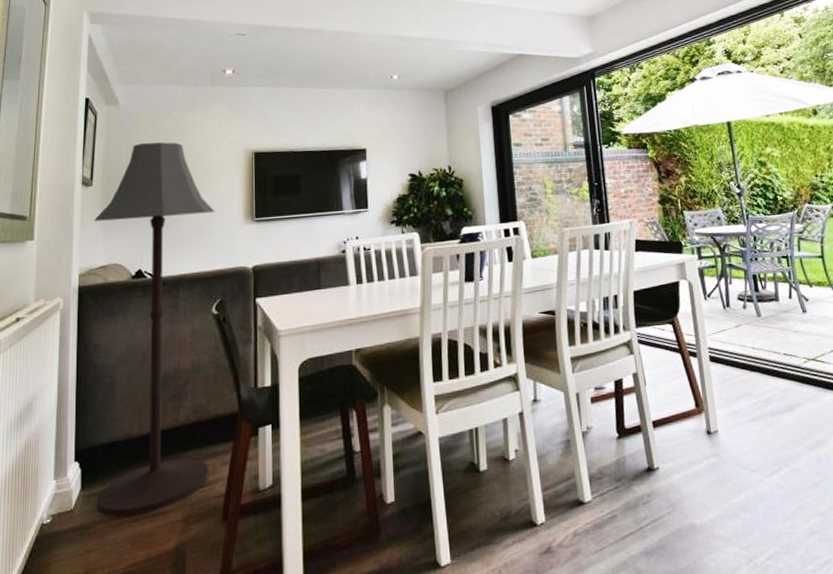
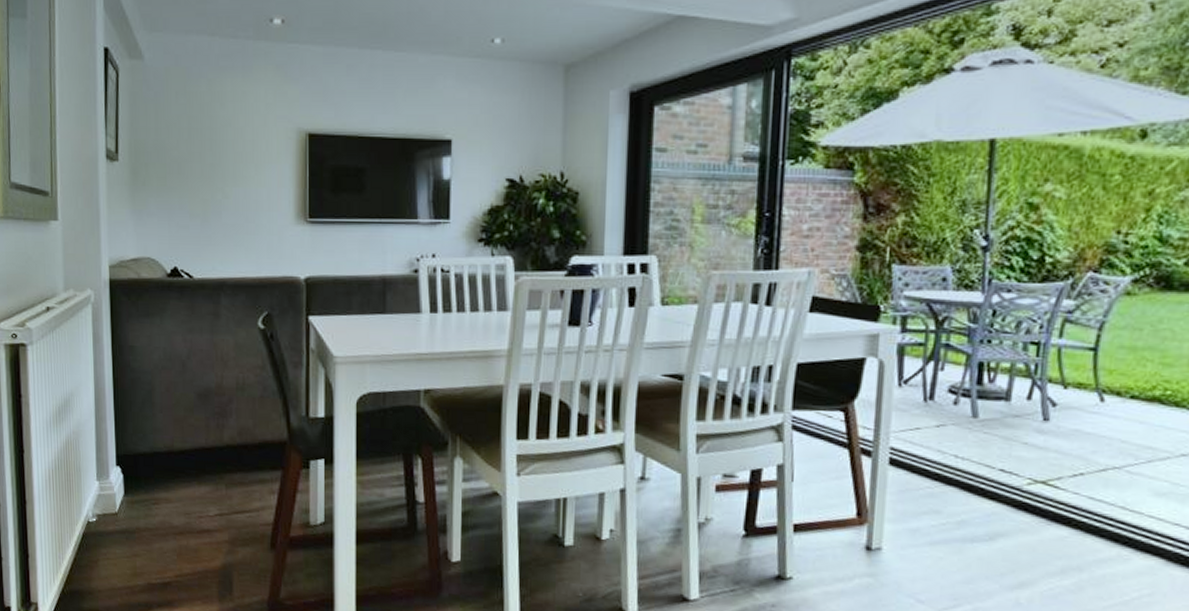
floor lamp: present [94,142,215,517] -> none [122,111,261,529]

